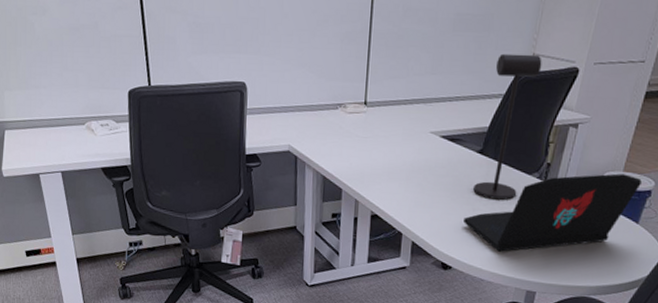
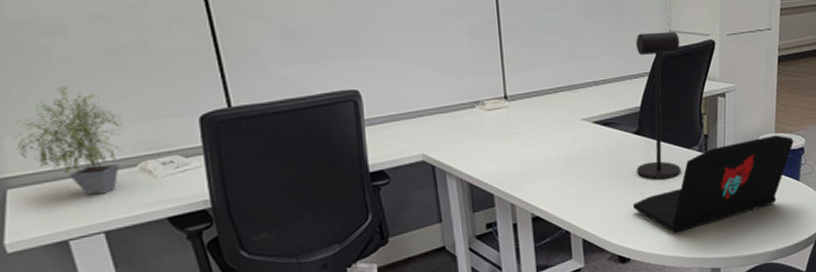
potted plant: none [11,55,77,143] -> present [14,85,122,195]

